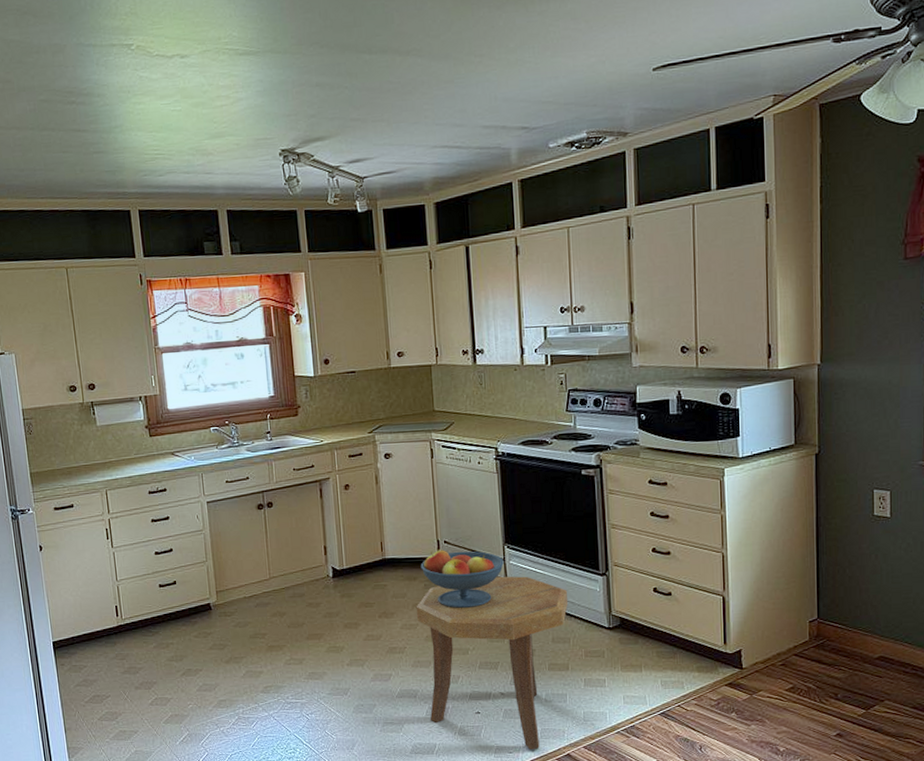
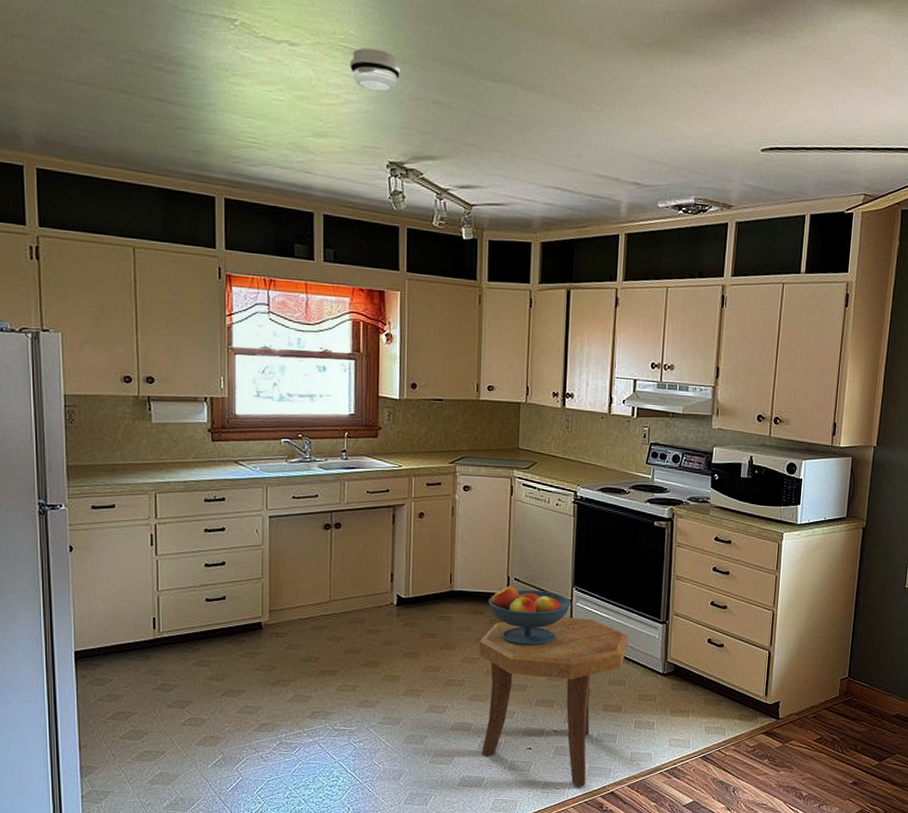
smoke detector: none [236,45,283,86] -> present [350,47,400,92]

